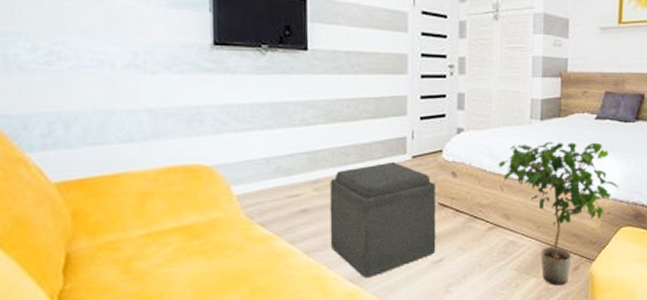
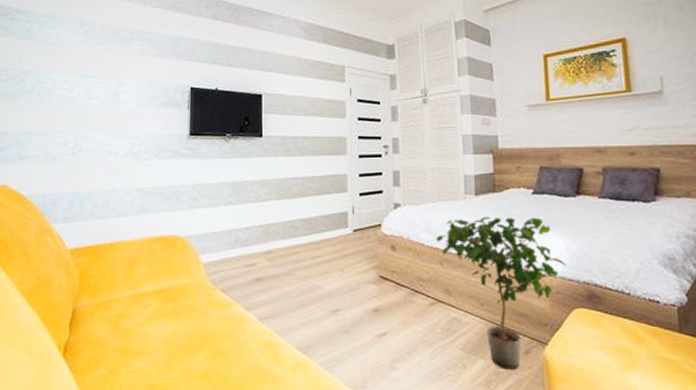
ottoman: present [330,161,437,279] -> none [280,235,379,349]

